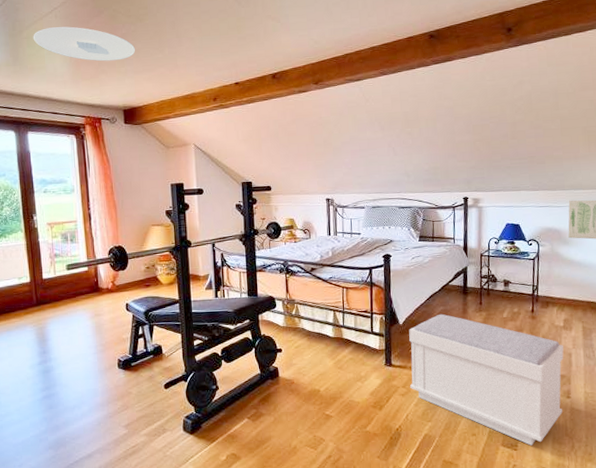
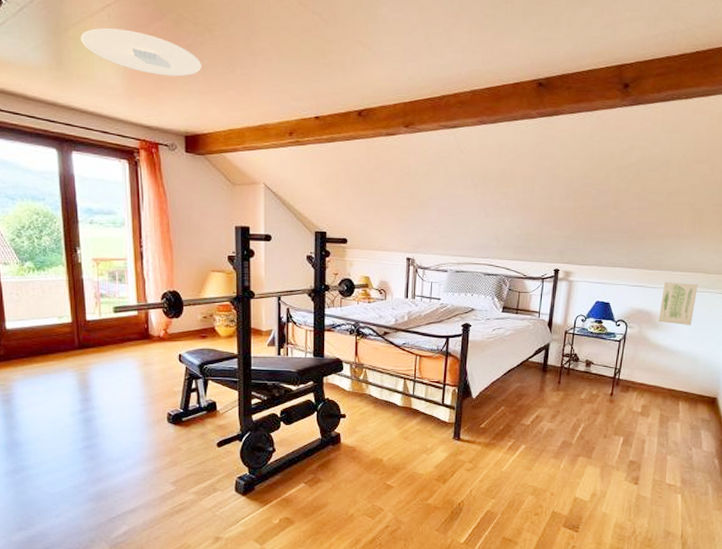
bench: present [409,314,564,446] -> none [476,390,638,528]

